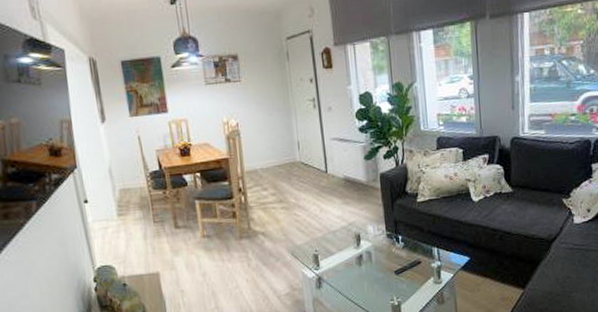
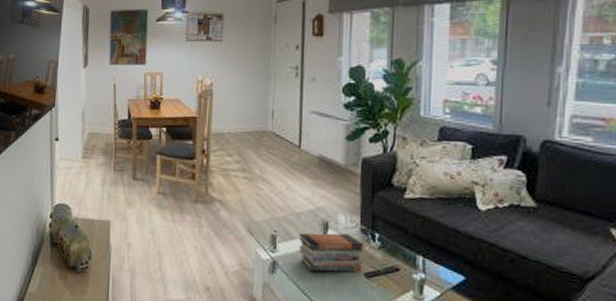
book stack: none [336,241,392,279] -> present [298,233,364,273]

